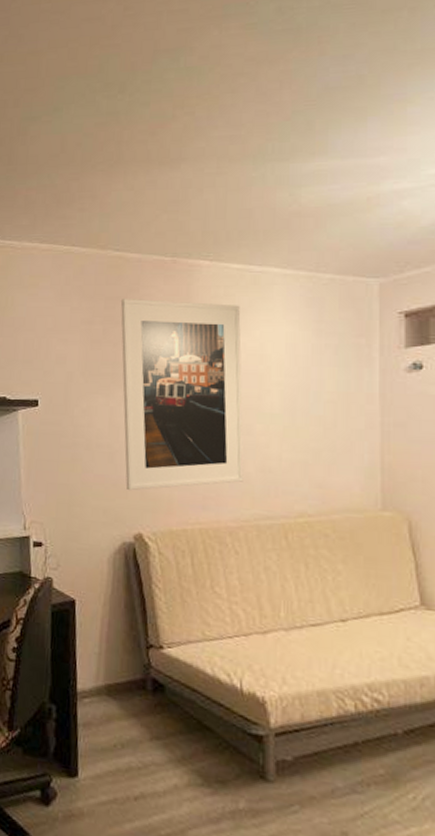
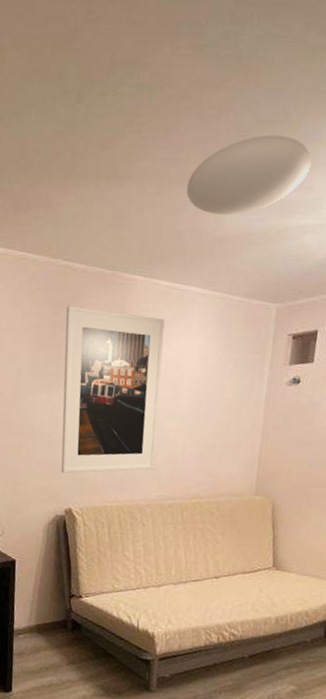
ceiling light: none [251,99,399,188] -> present [186,135,312,215]

